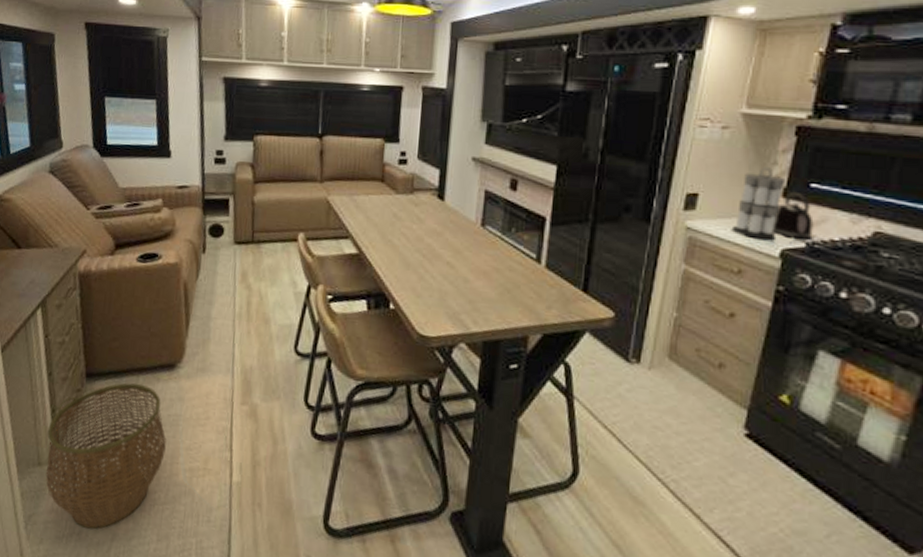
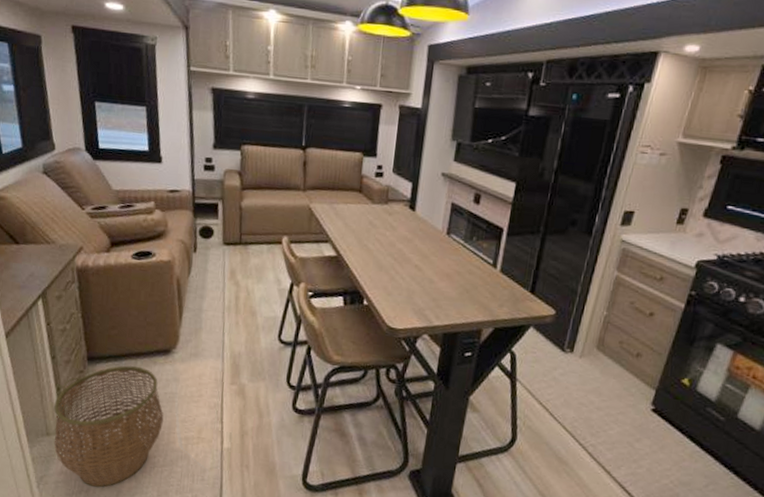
spice rack: present [731,167,785,241] -> none [658,190,707,254]
kettle: present [771,191,814,240] -> none [691,212,726,253]

